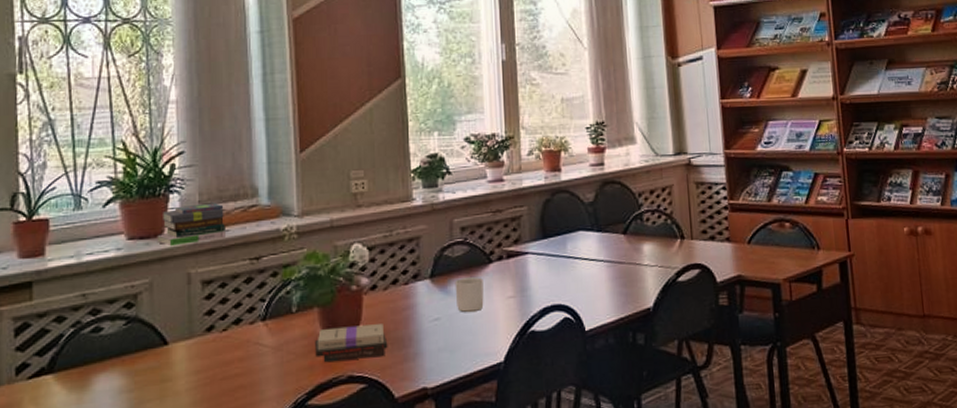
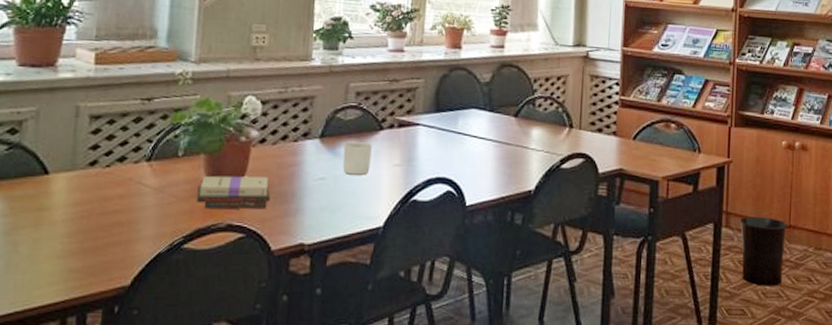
books: present [157,203,225,247] -> none [48,39,121,78]
waste bin: none [870,309,924,382] -> present [739,217,788,286]

